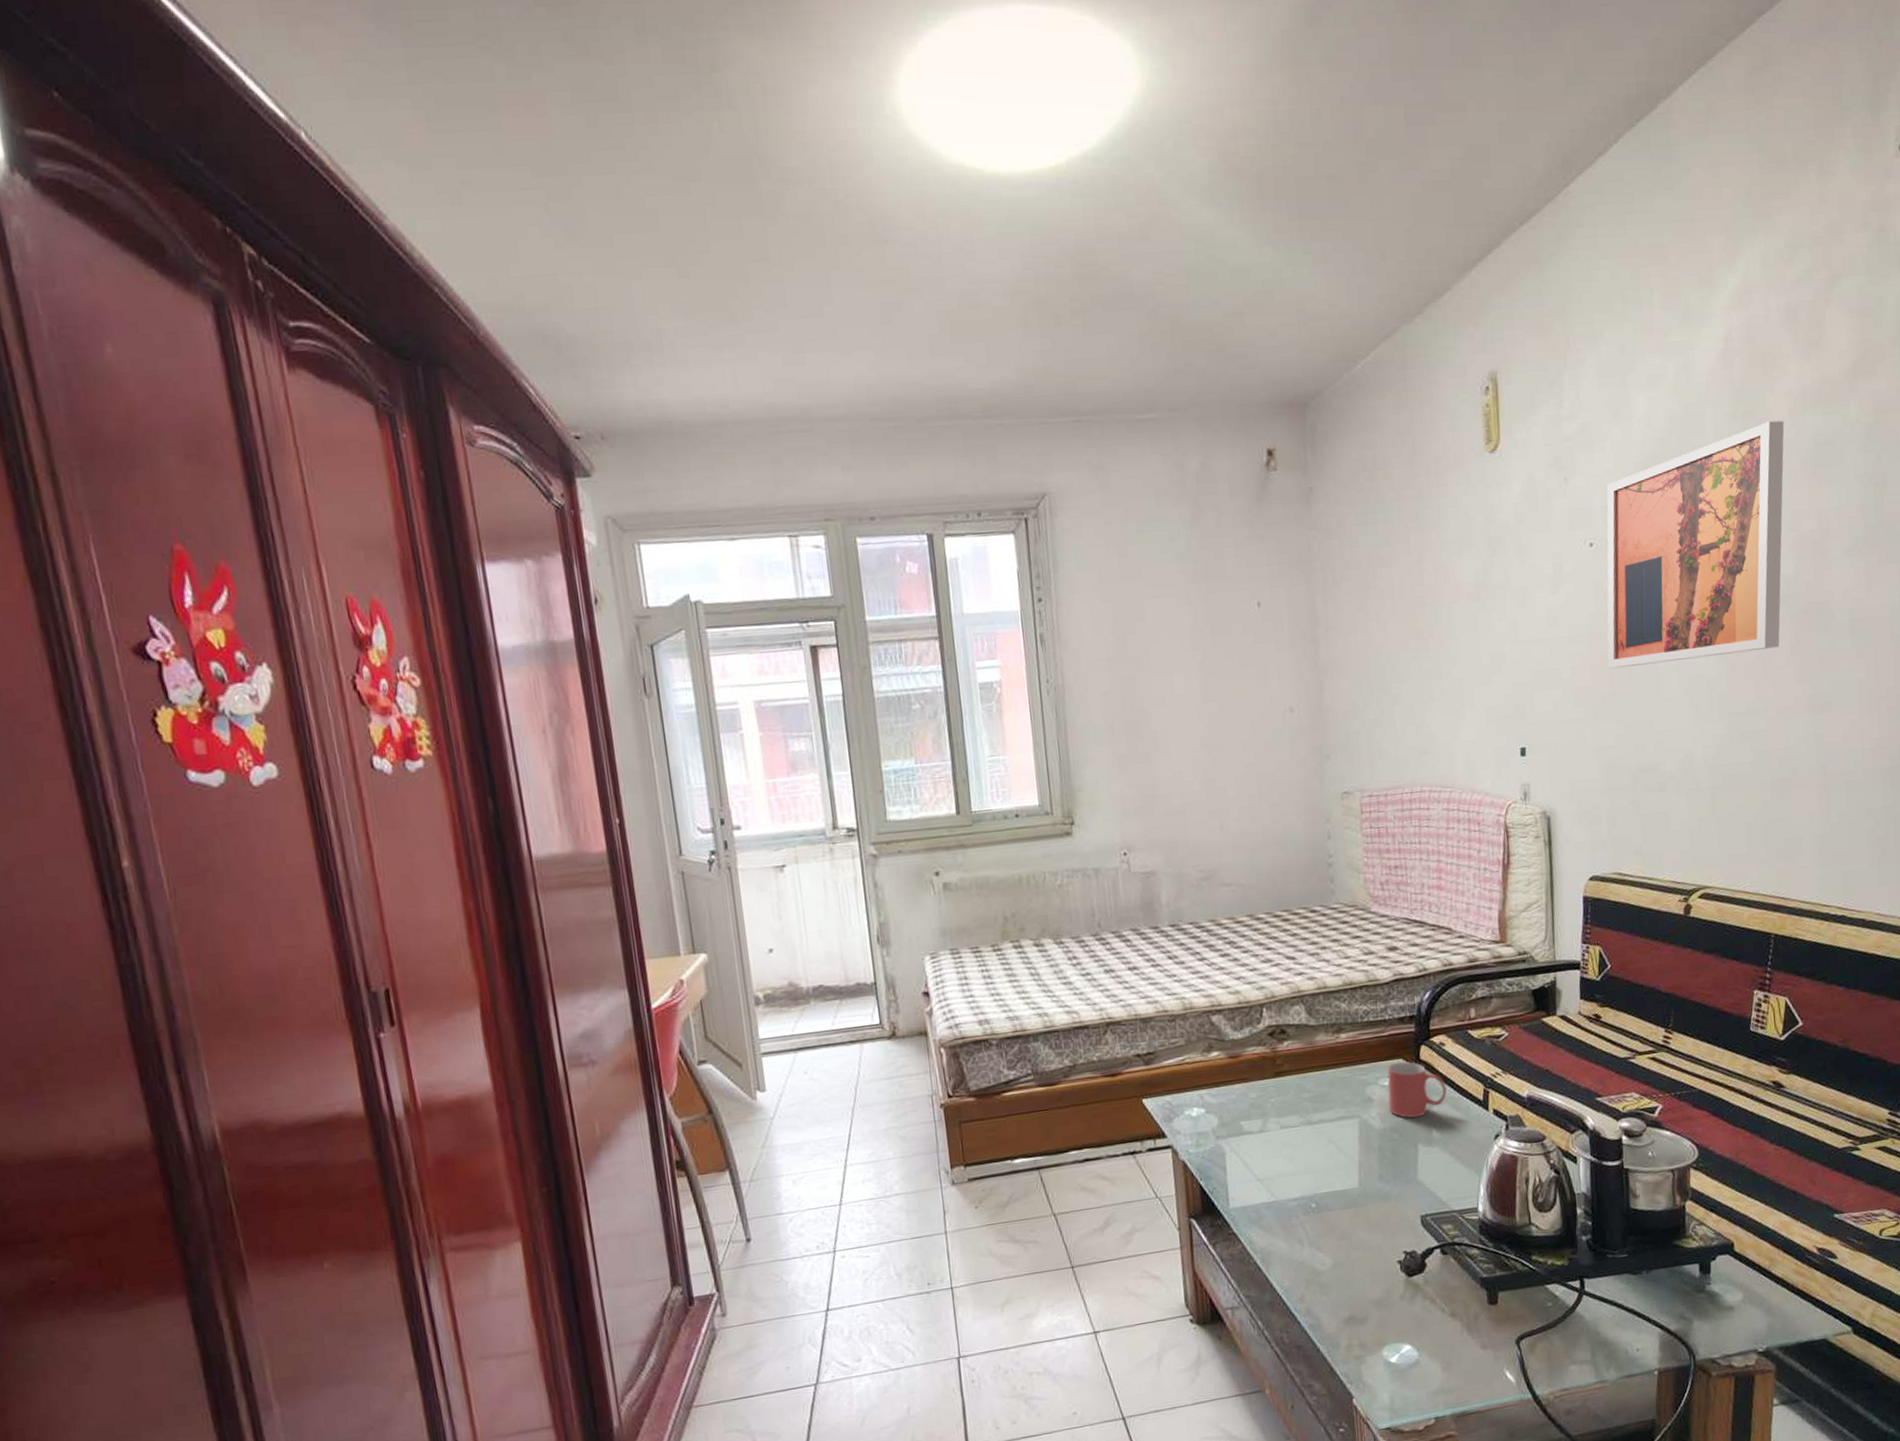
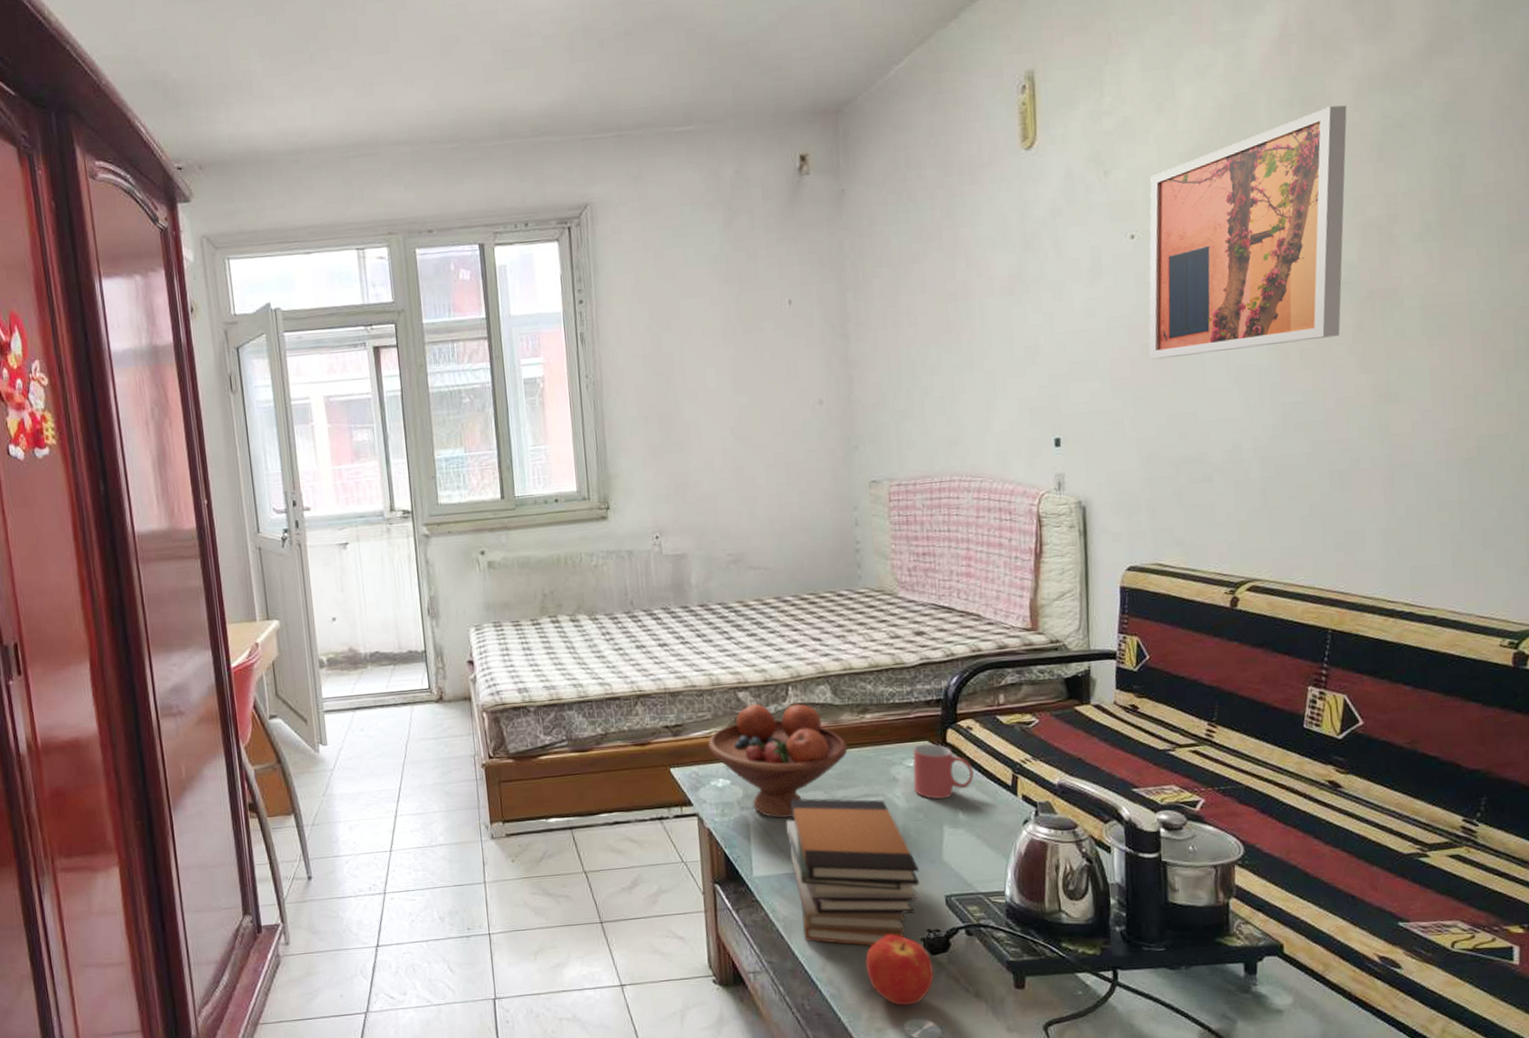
fruit bowl: none [1180,1025,1323,1147] -> present [707,704,848,819]
book stack: none [1262,1121,1396,1273] -> present [785,798,920,946]
apple: none [1343,1258,1412,1332] -> present [865,934,935,1006]

